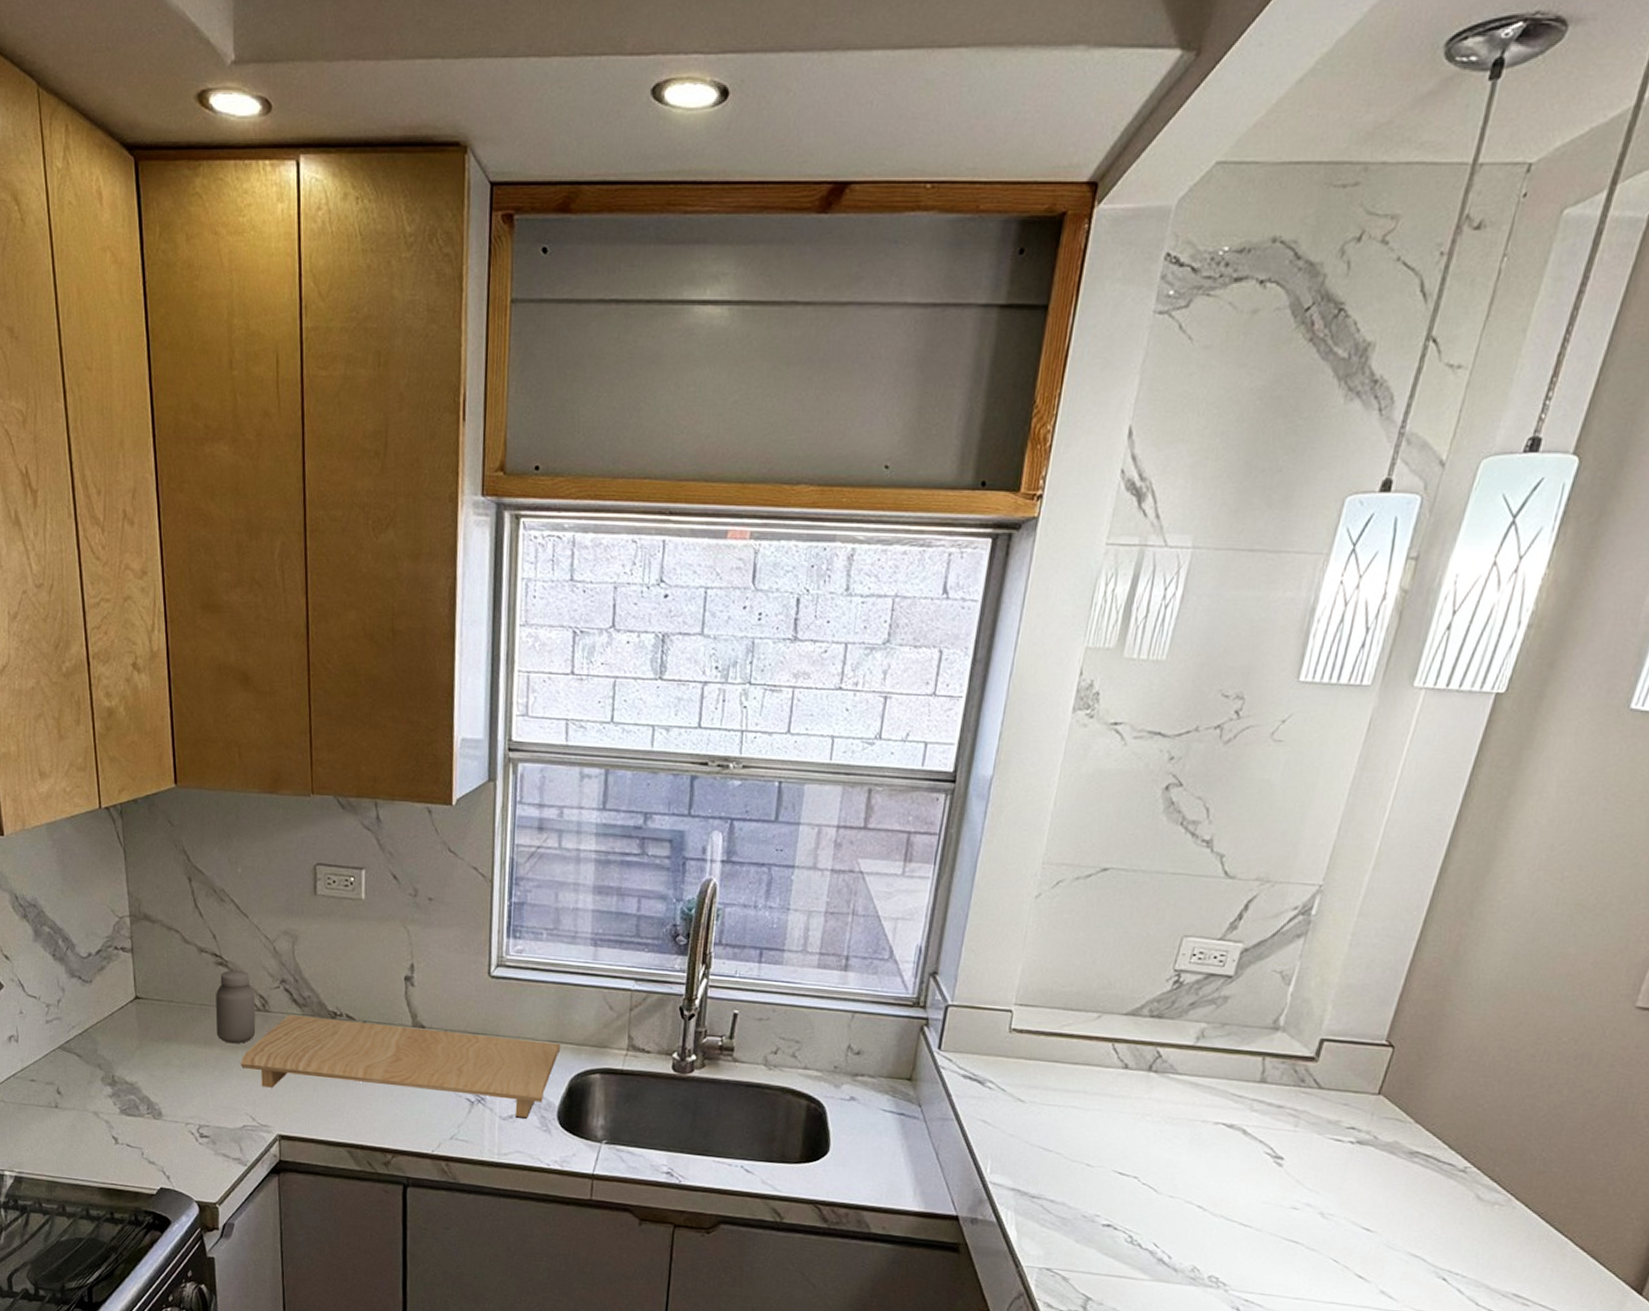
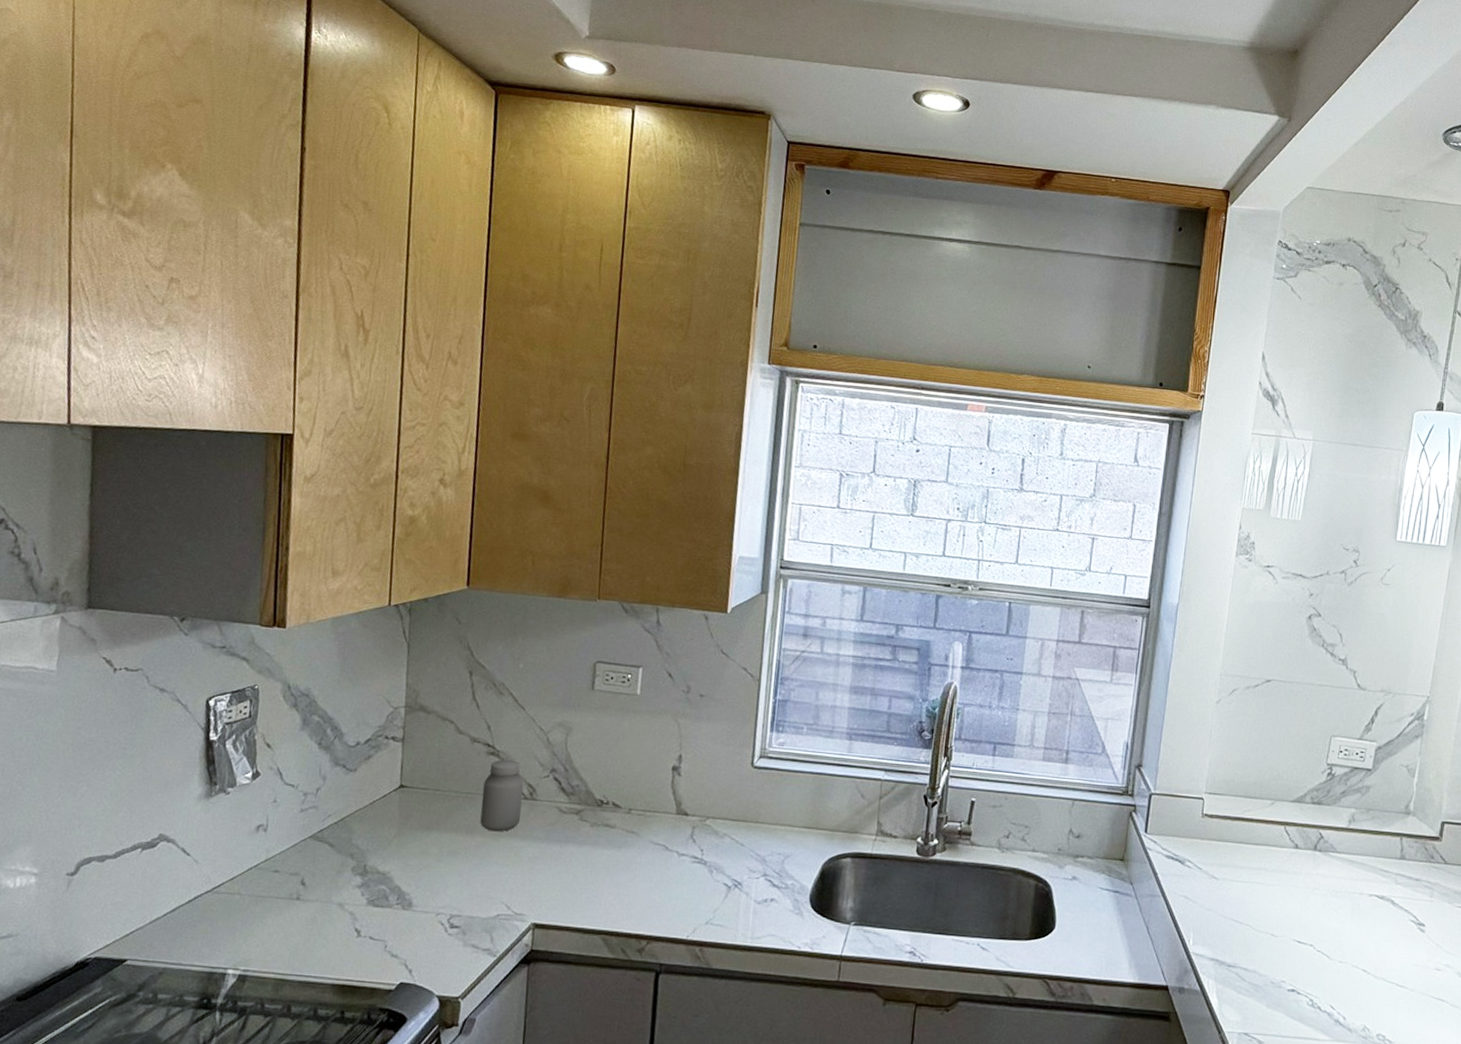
cutting board: present [240,1014,562,1120] -> none [500,802,816,903]

